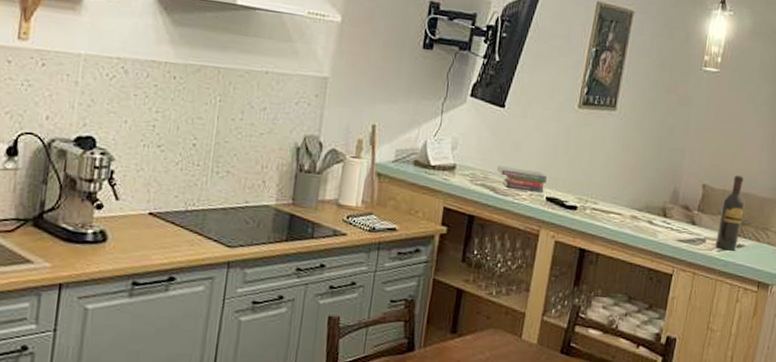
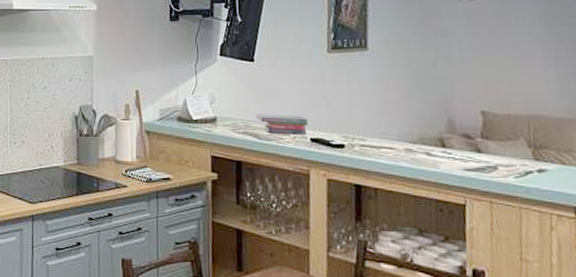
wine bottle: present [715,175,745,251] -> none [509,98,538,176]

